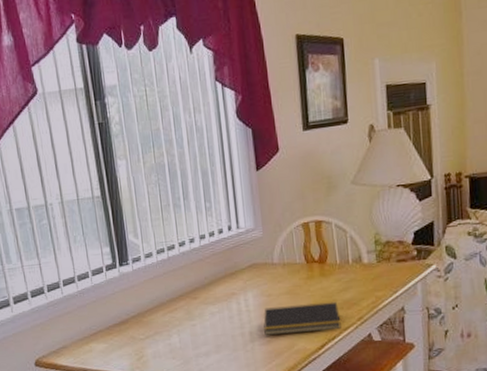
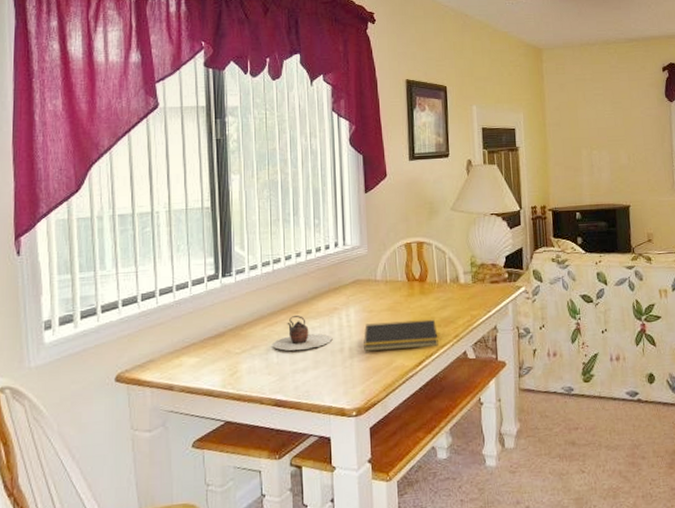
teapot: none [173,301,233,336] -> present [272,315,333,351]

